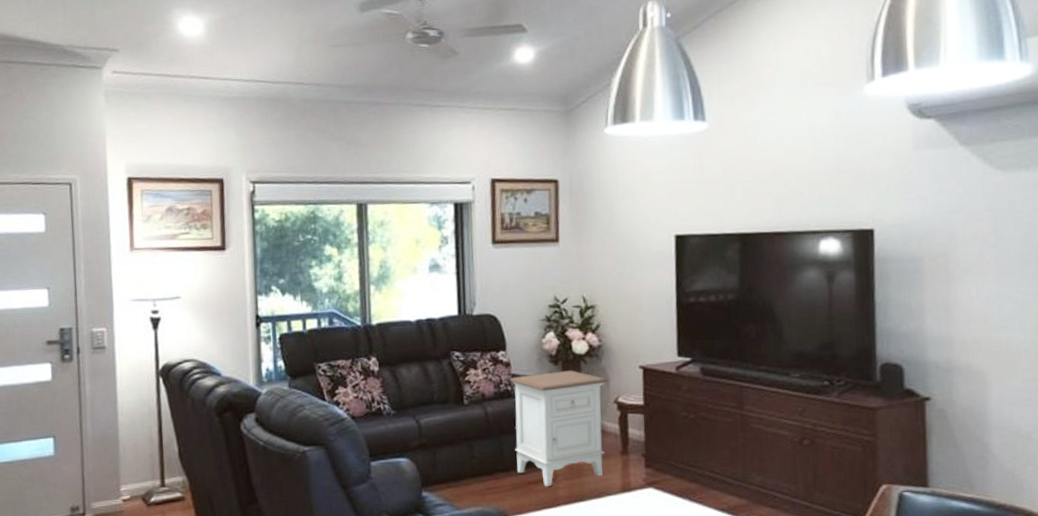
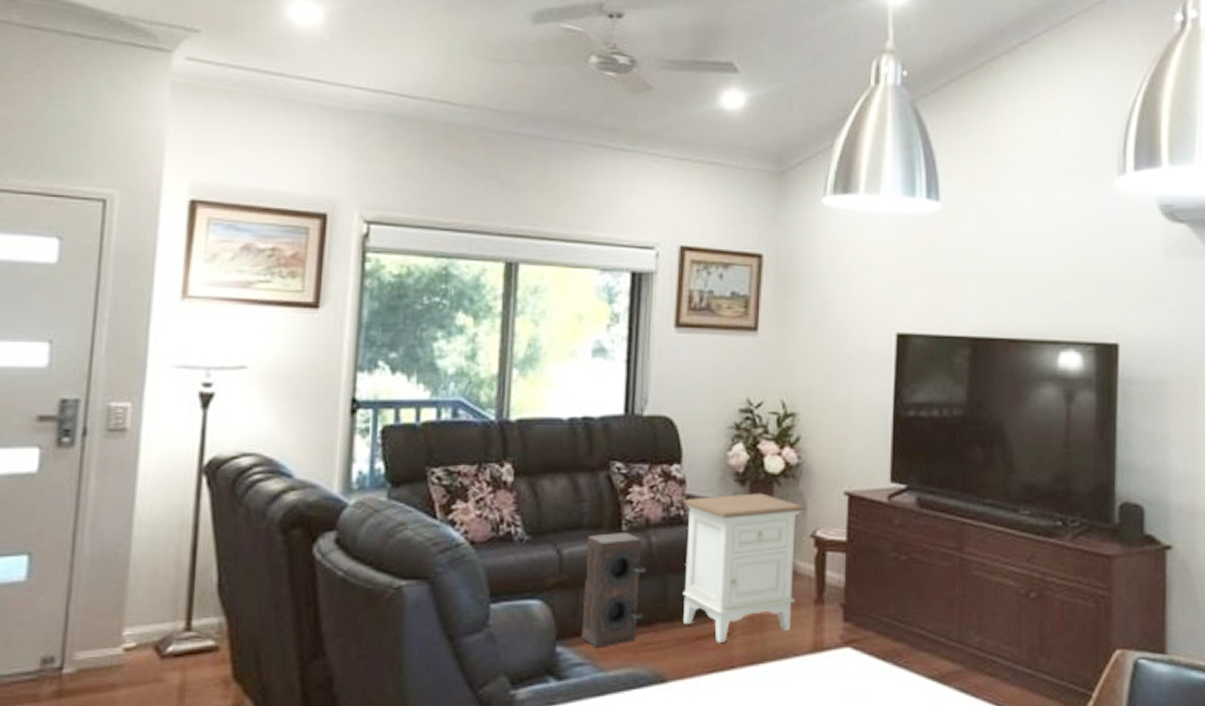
speaker: none [438,405,487,492] -> present [581,533,646,647]

